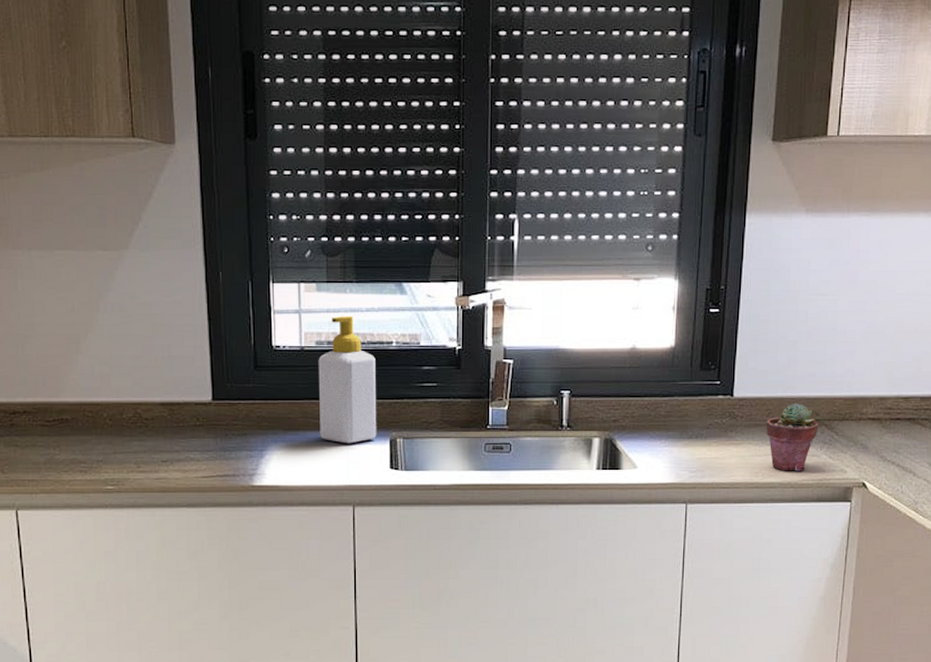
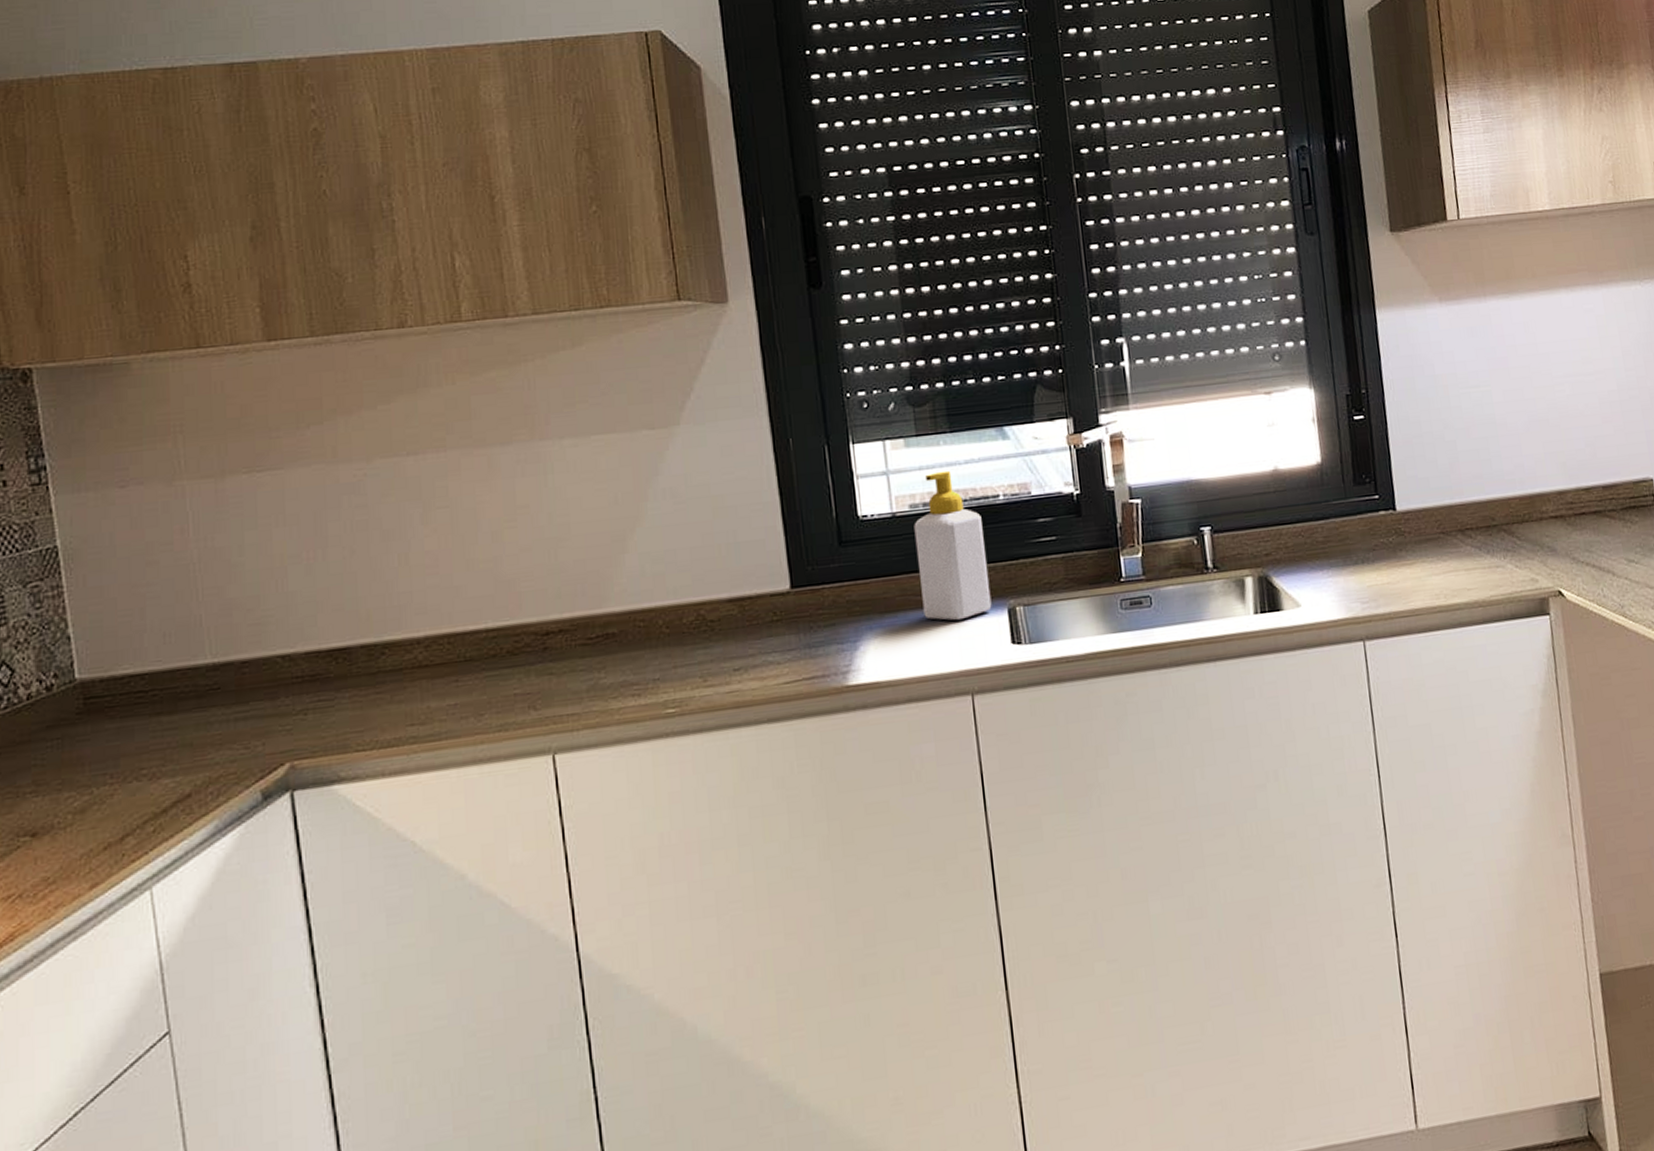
potted succulent: present [765,403,819,471] -> none [1437,509,1498,589]

